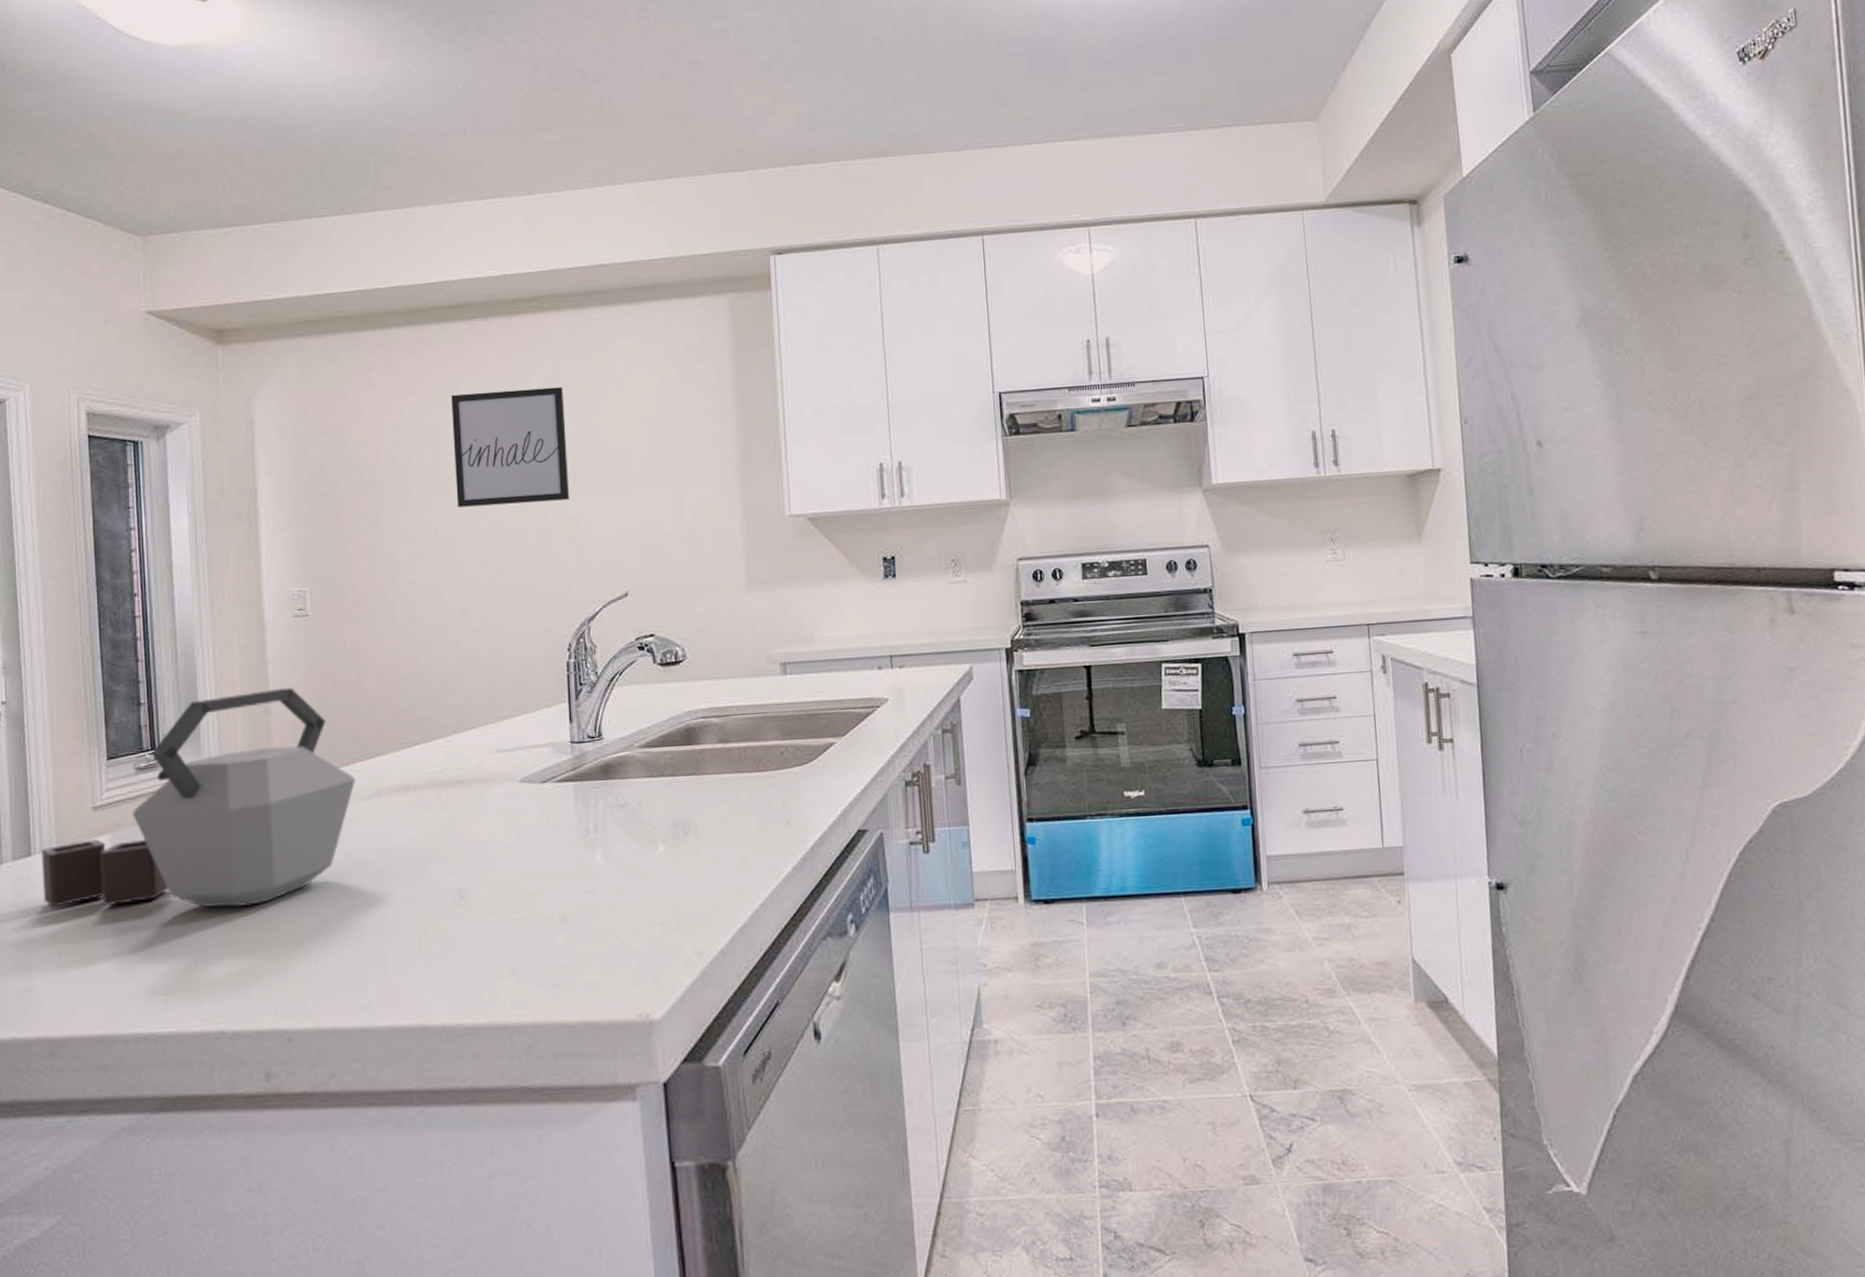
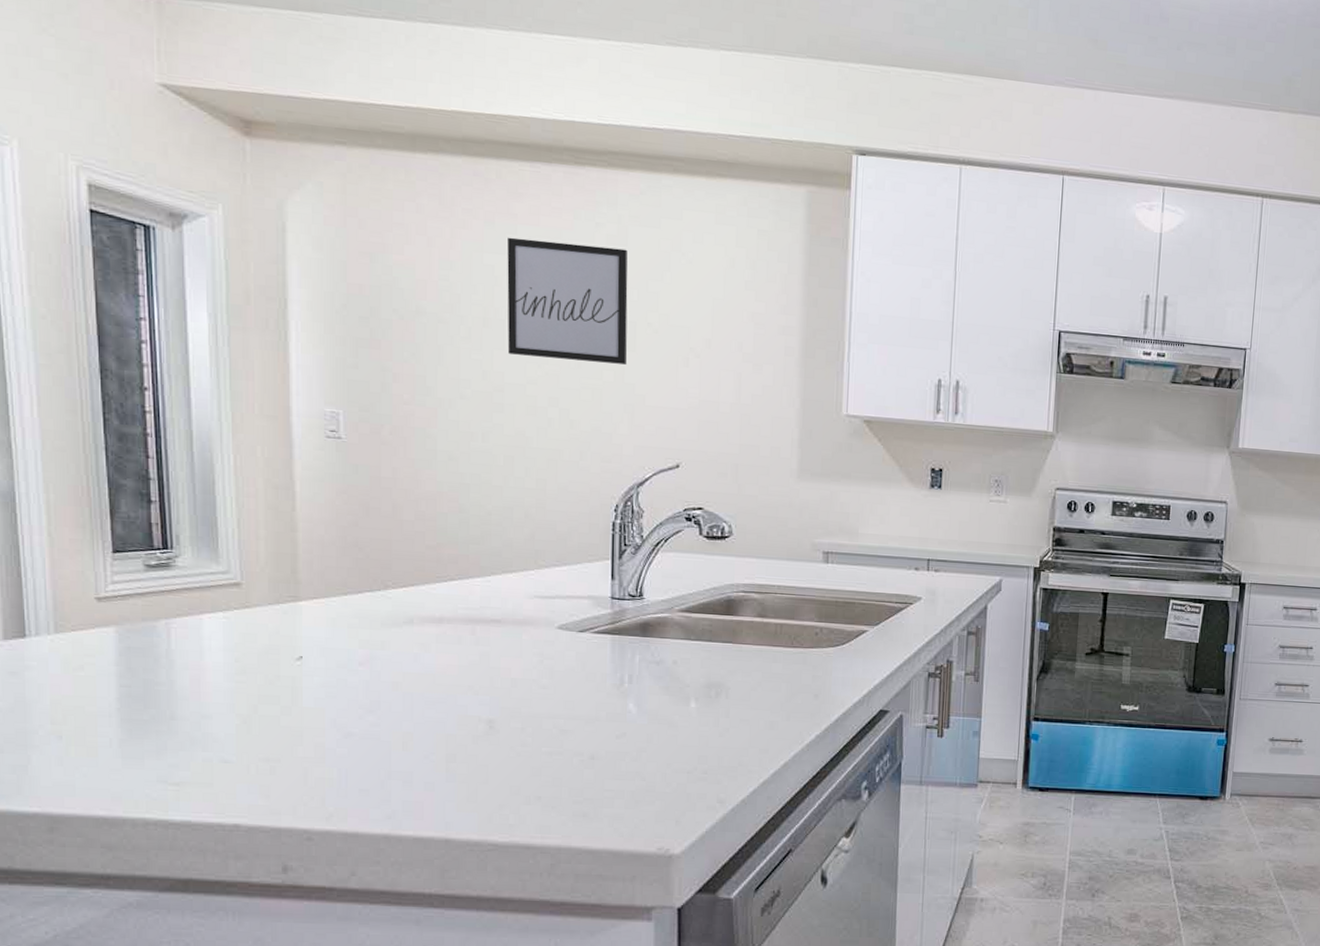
kettle: present [41,687,355,907] -> none [37,506,386,711]

